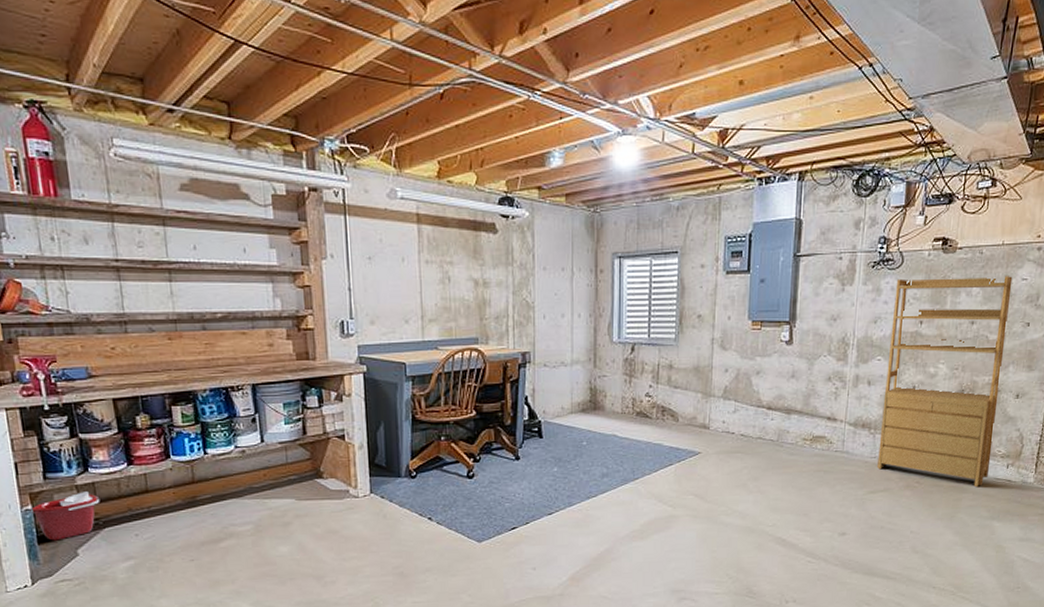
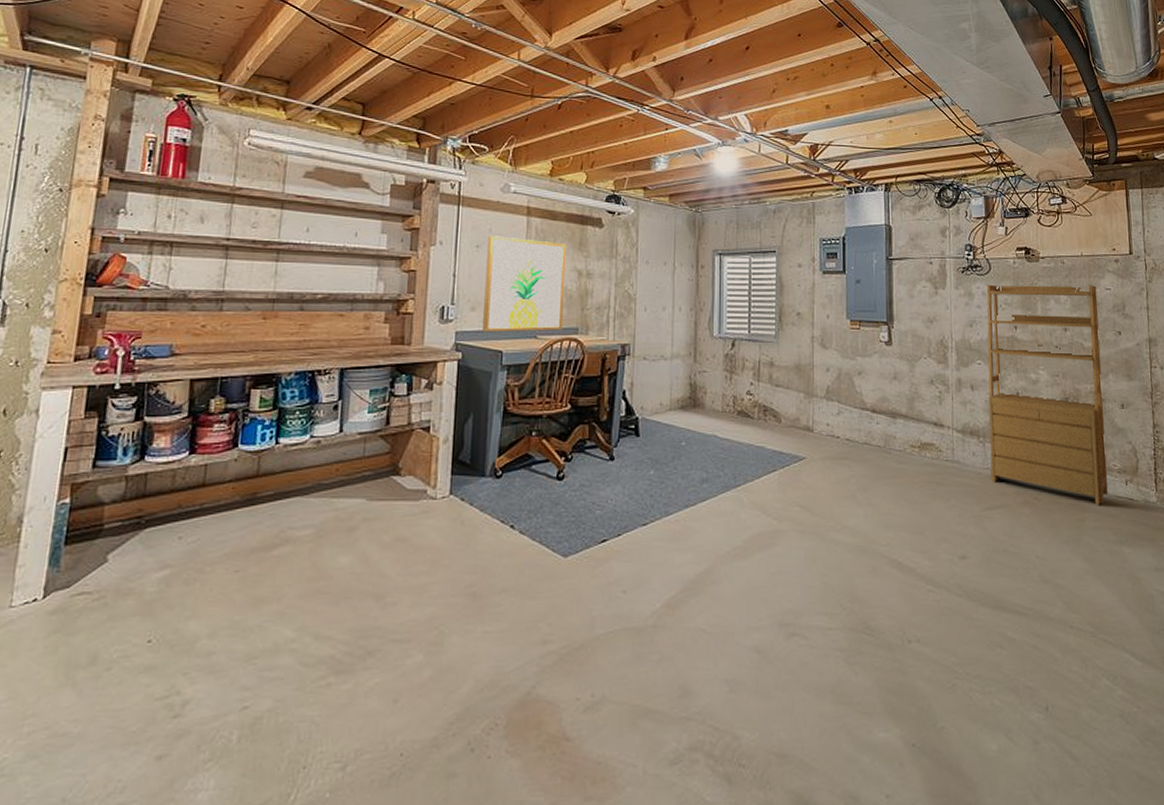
bucket: present [30,491,100,541] -> none [66,483,149,542]
wall art: none [379,246,462,346] -> present [483,235,567,333]

